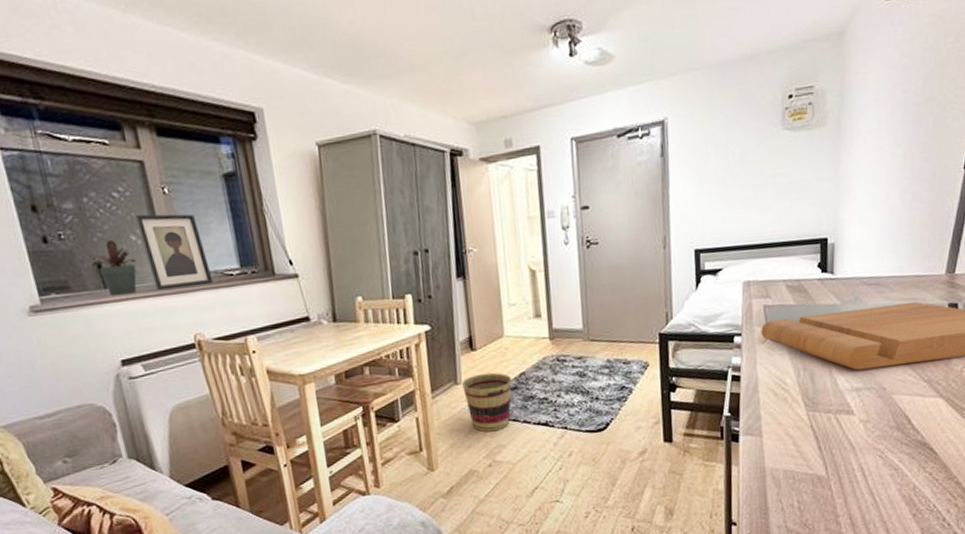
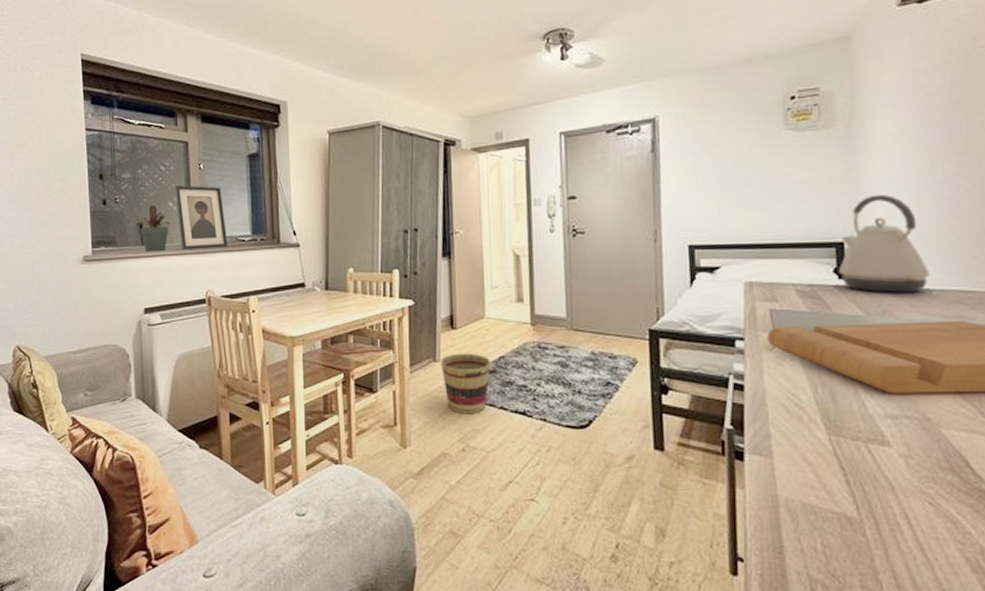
kettle: none [821,190,894,283] -> present [838,194,930,293]

